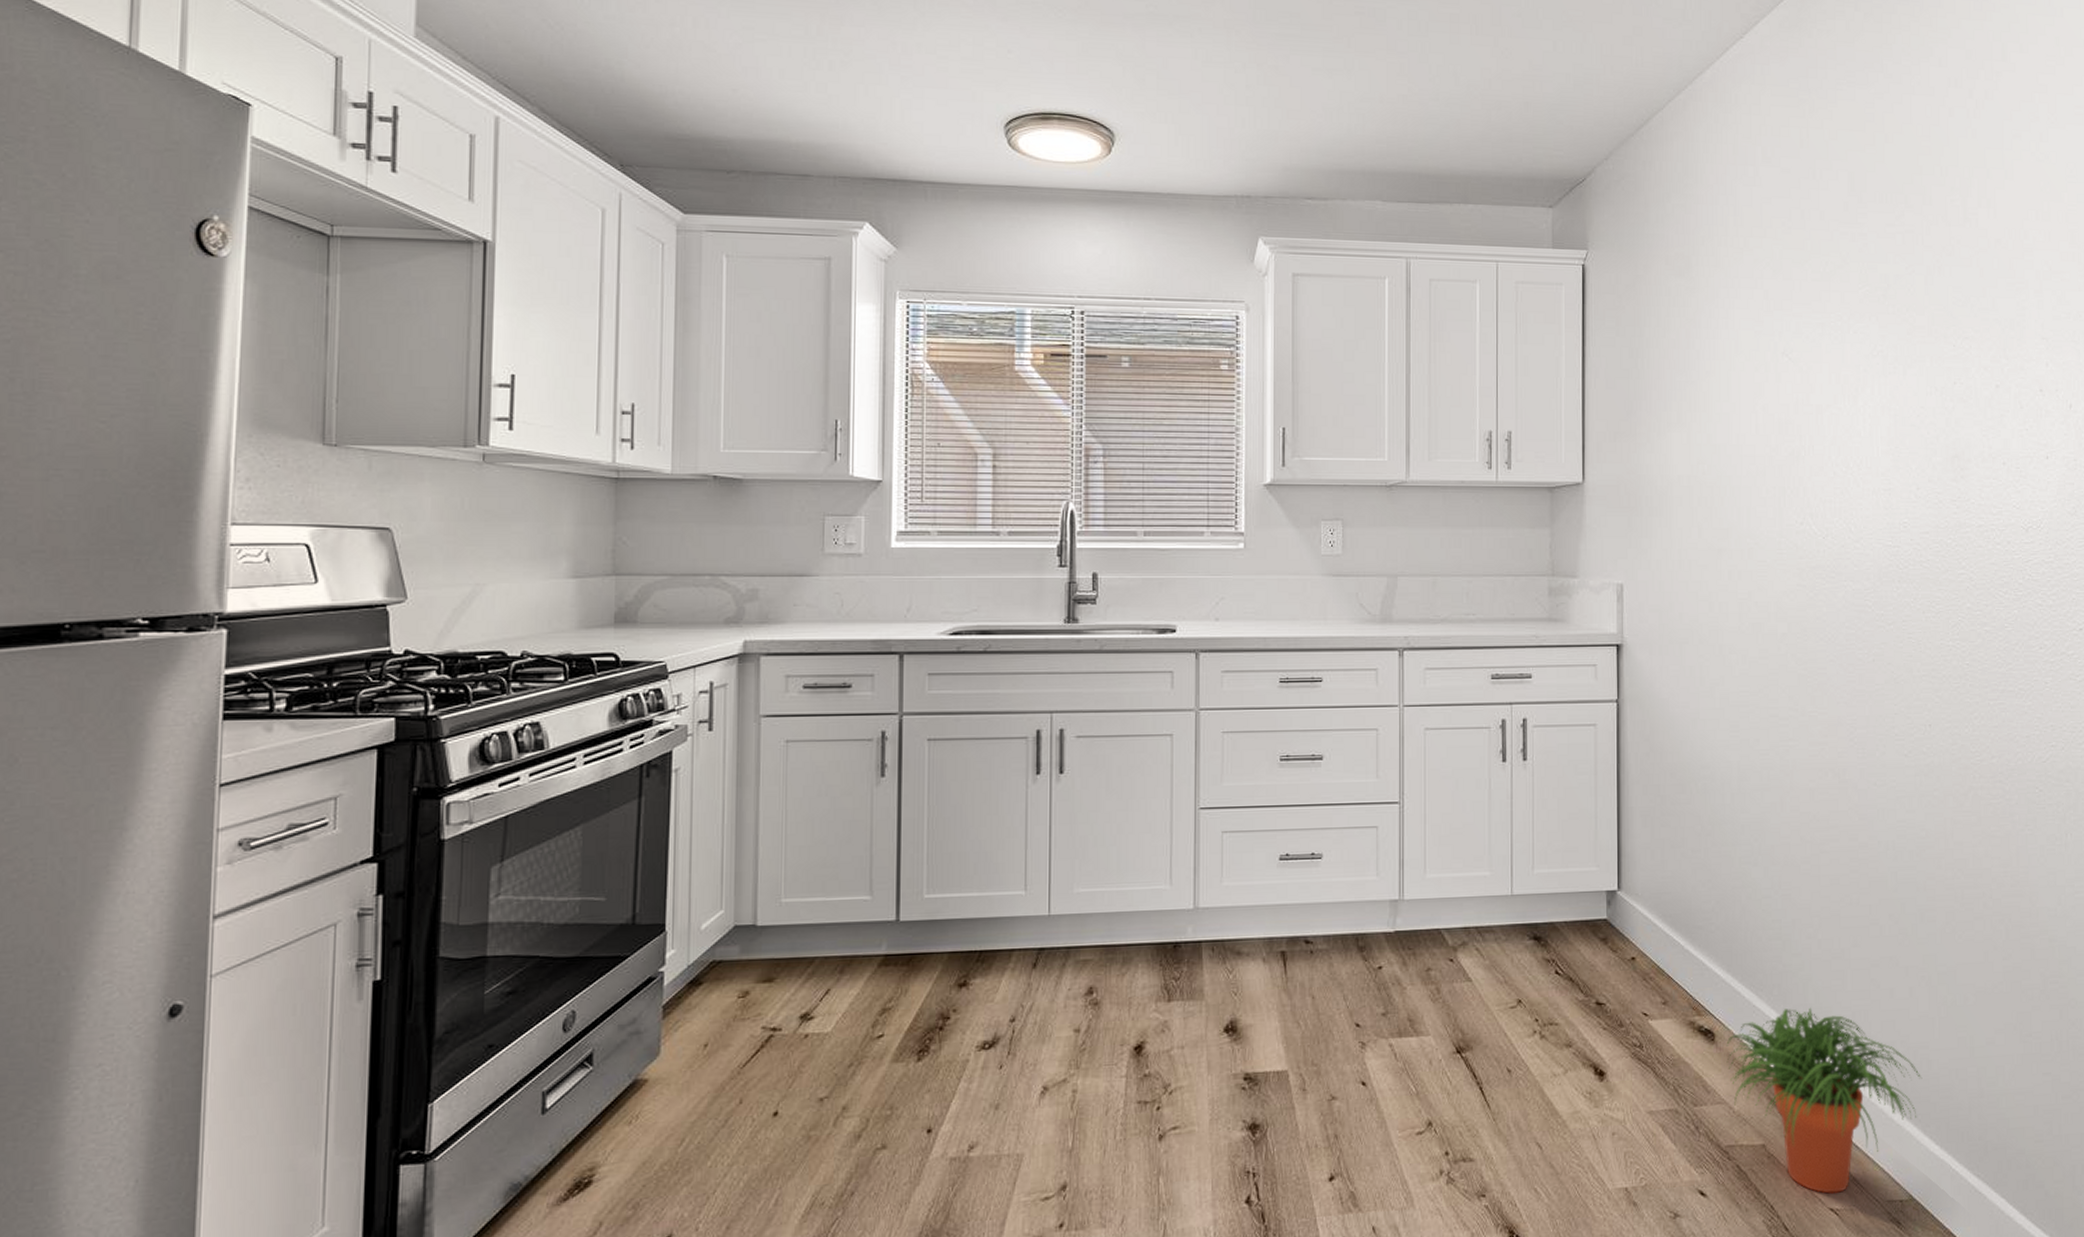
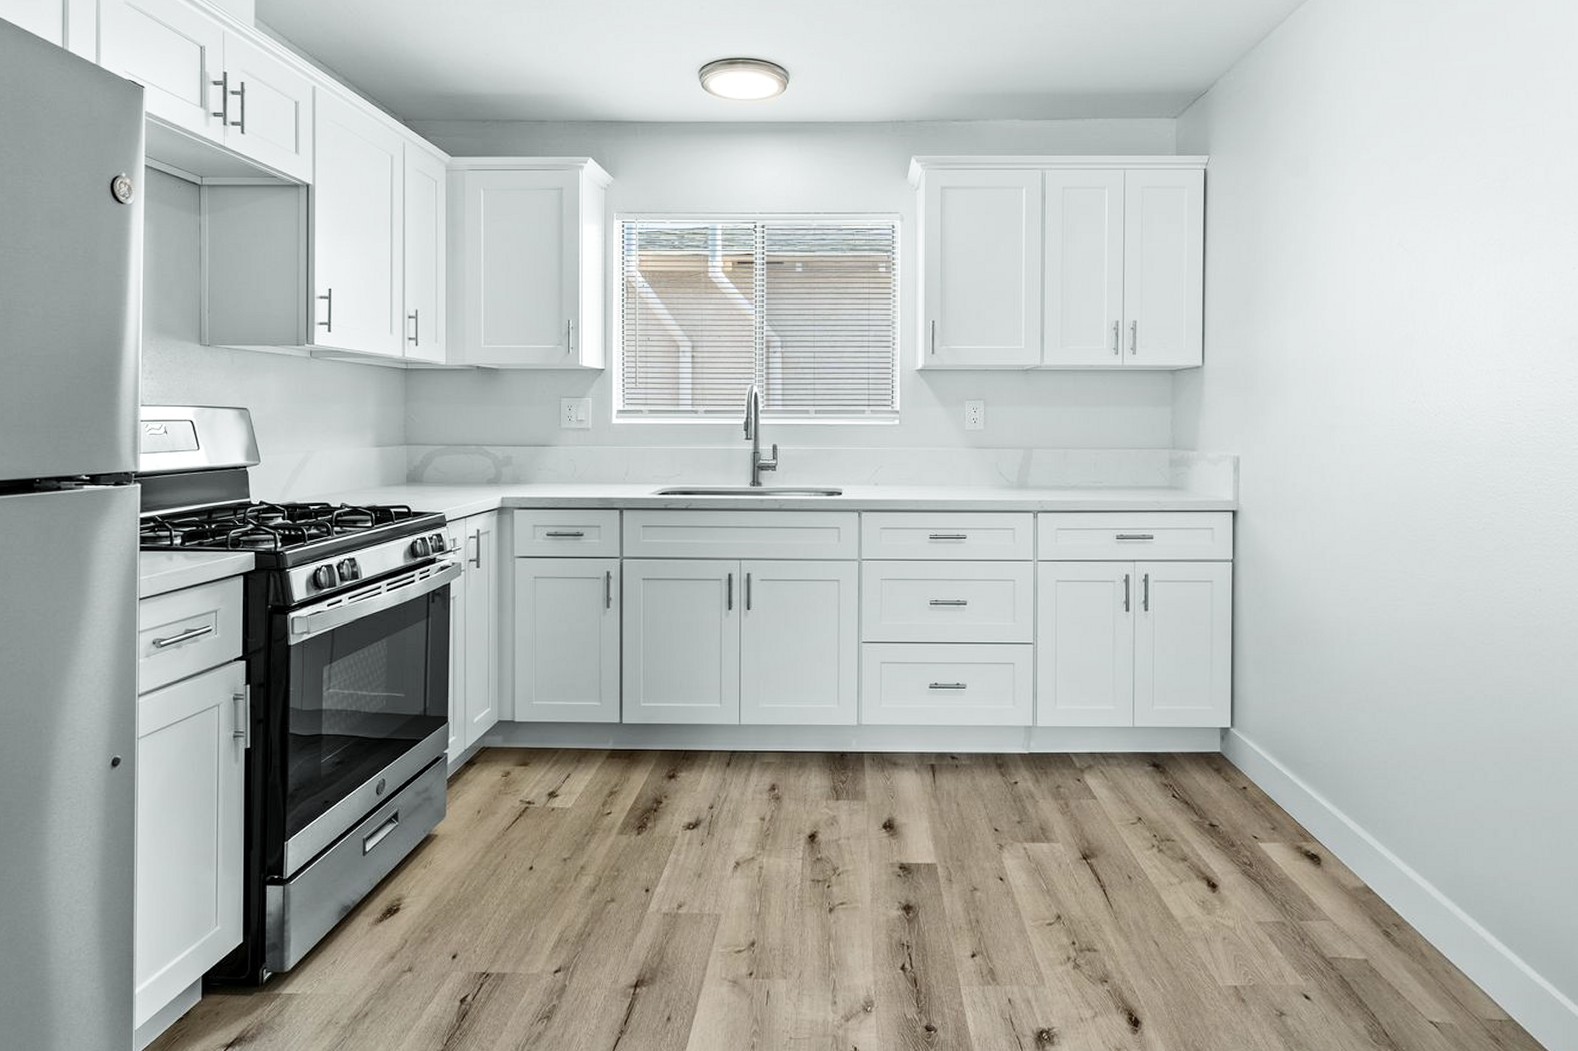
potted plant: present [1726,1007,1923,1194] -> none [1331,841,1525,1008]

